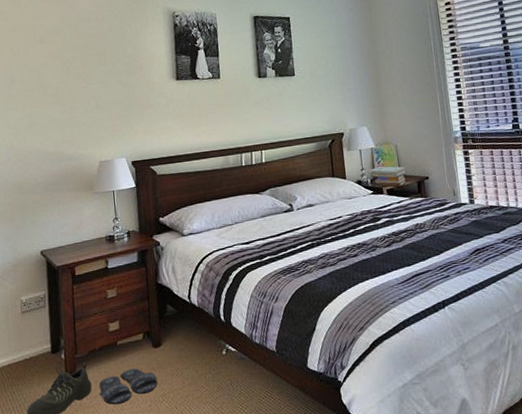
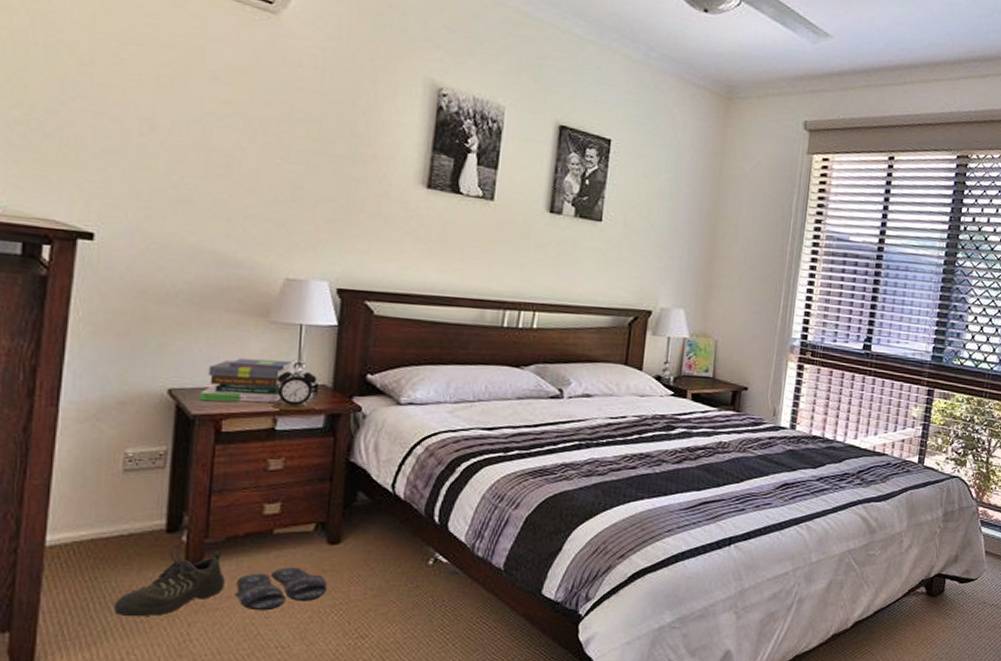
books: none [59,218,112,256] -> present [199,358,293,403]
alarm clock: none [104,221,131,254] -> present [272,368,317,412]
books: present [369,166,406,187] -> none [675,362,722,393]

